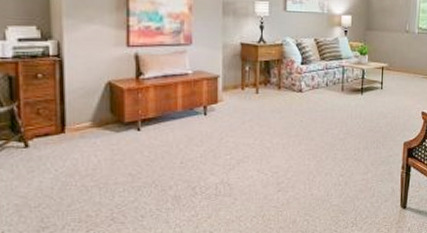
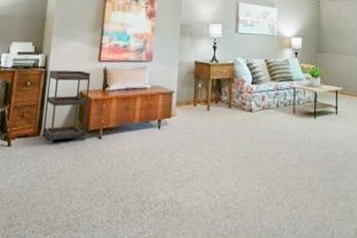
shelving unit: none [65,57,123,141] -> present [42,70,91,144]

